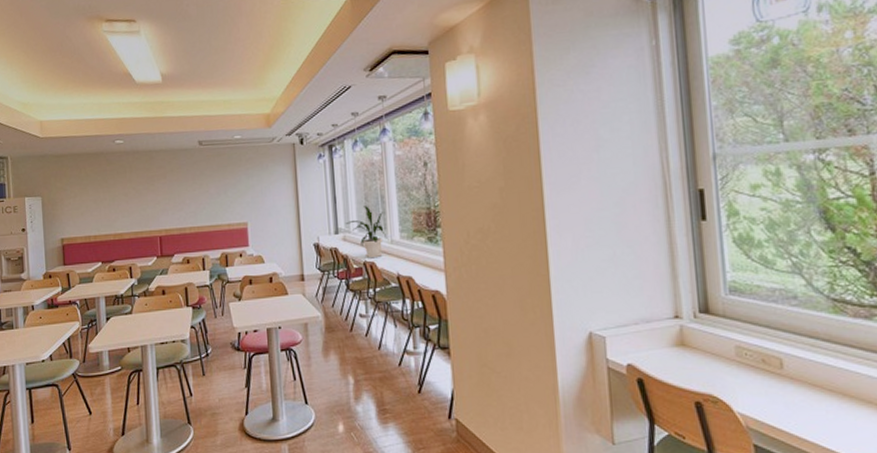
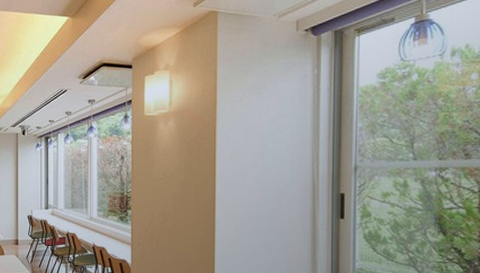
house plant: present [345,206,388,259] -> none [54,188,87,231]

